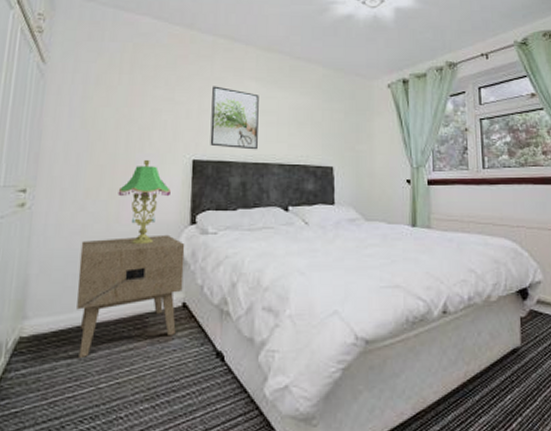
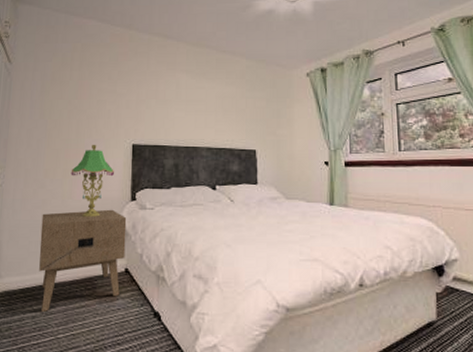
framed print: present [210,86,259,150] -> none [147,79,189,135]

